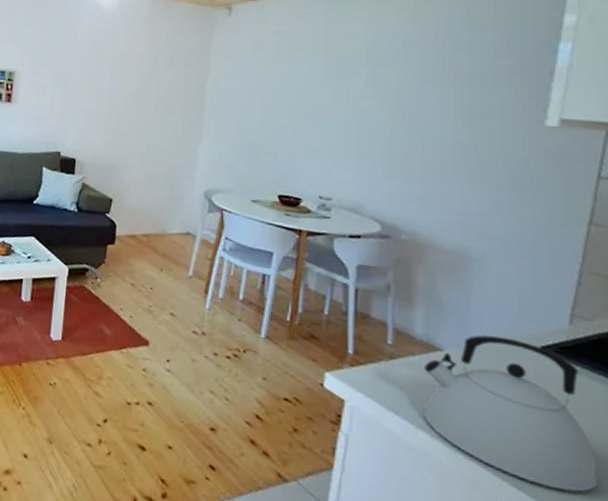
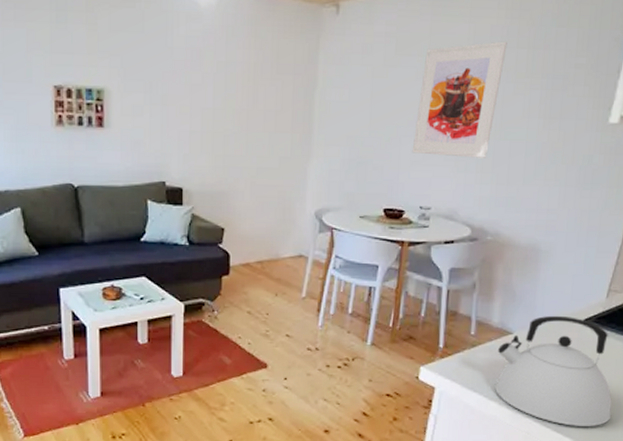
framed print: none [308,41,411,153] -> present [412,41,507,158]

